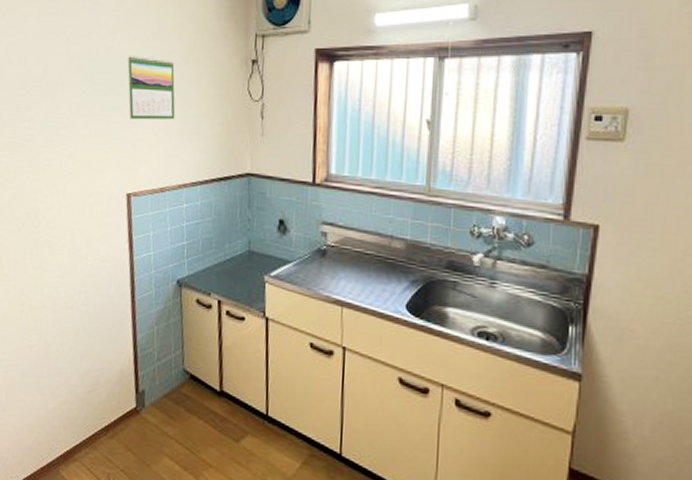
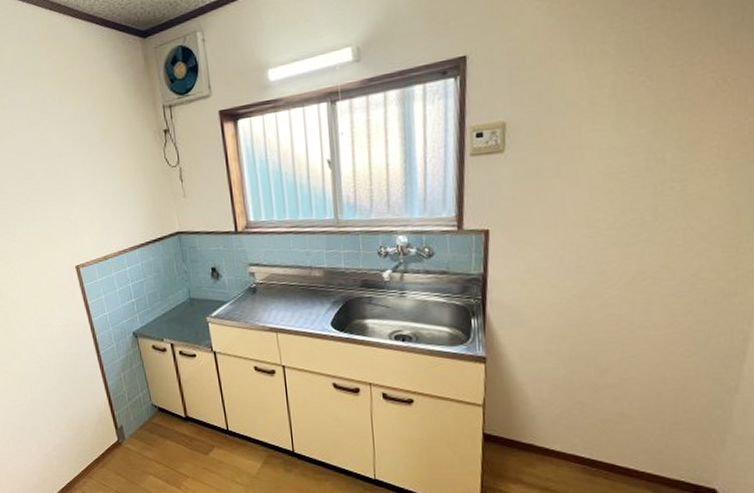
calendar: present [127,55,176,120] -> none [52,141,105,201]

